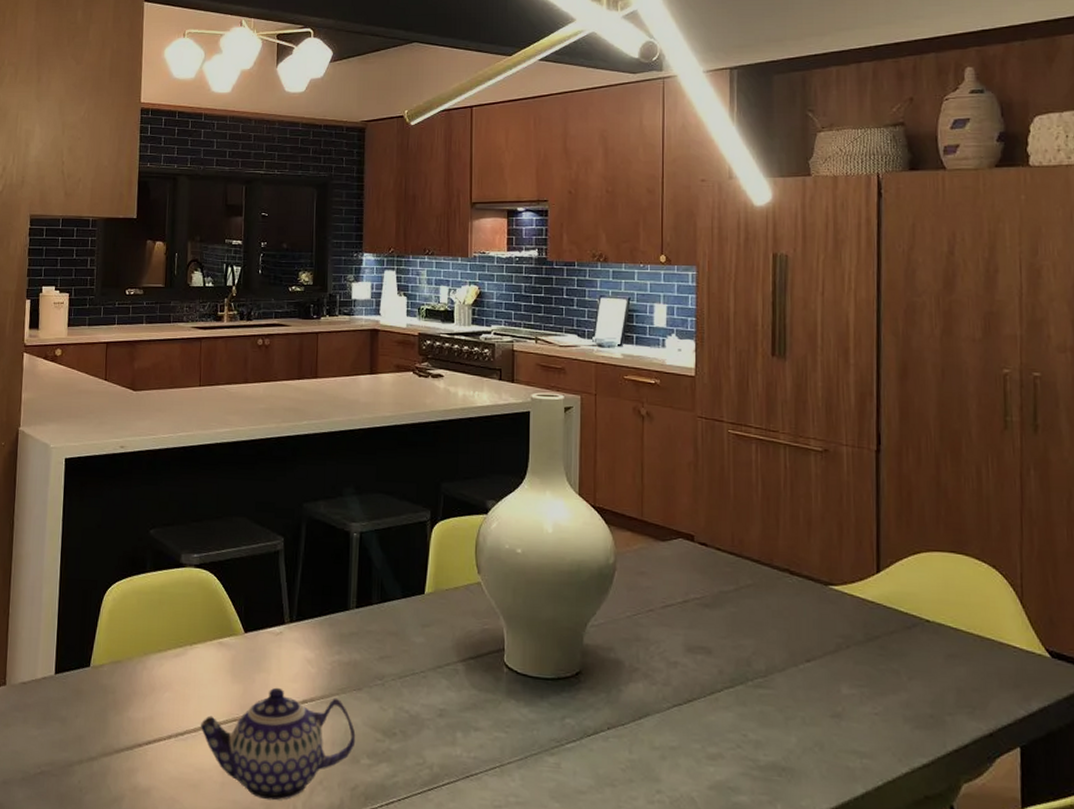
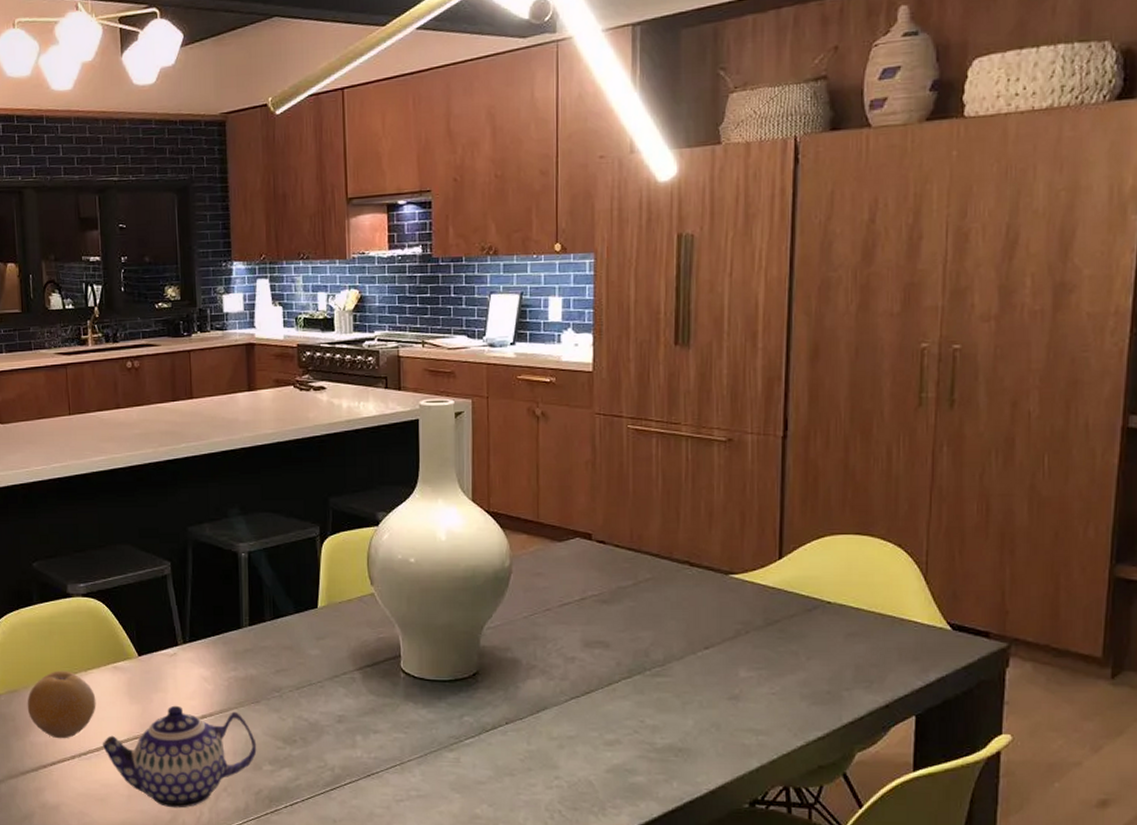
fruit: none [129,643,199,717] -> present [27,670,96,739]

